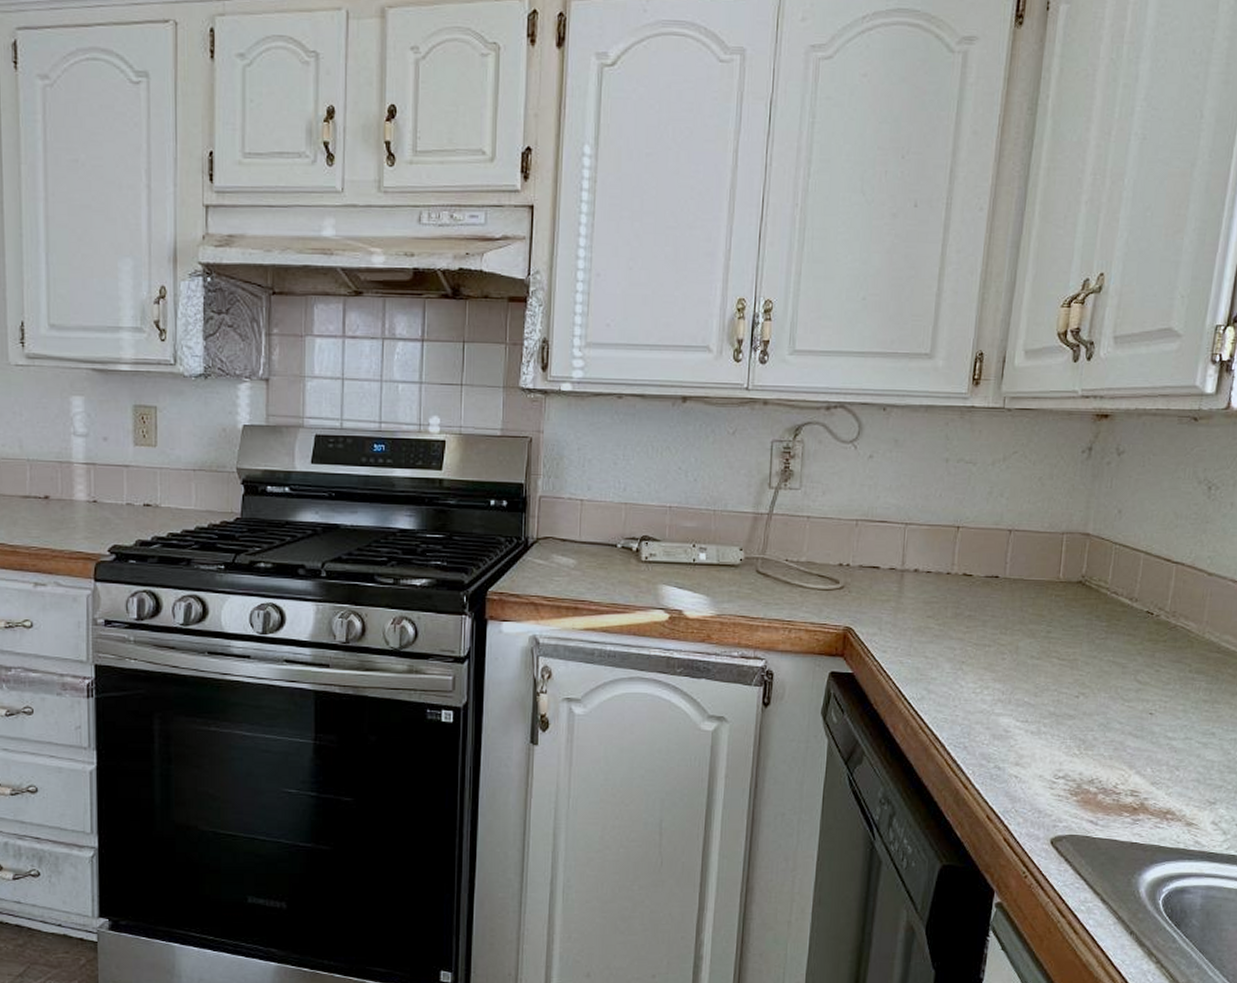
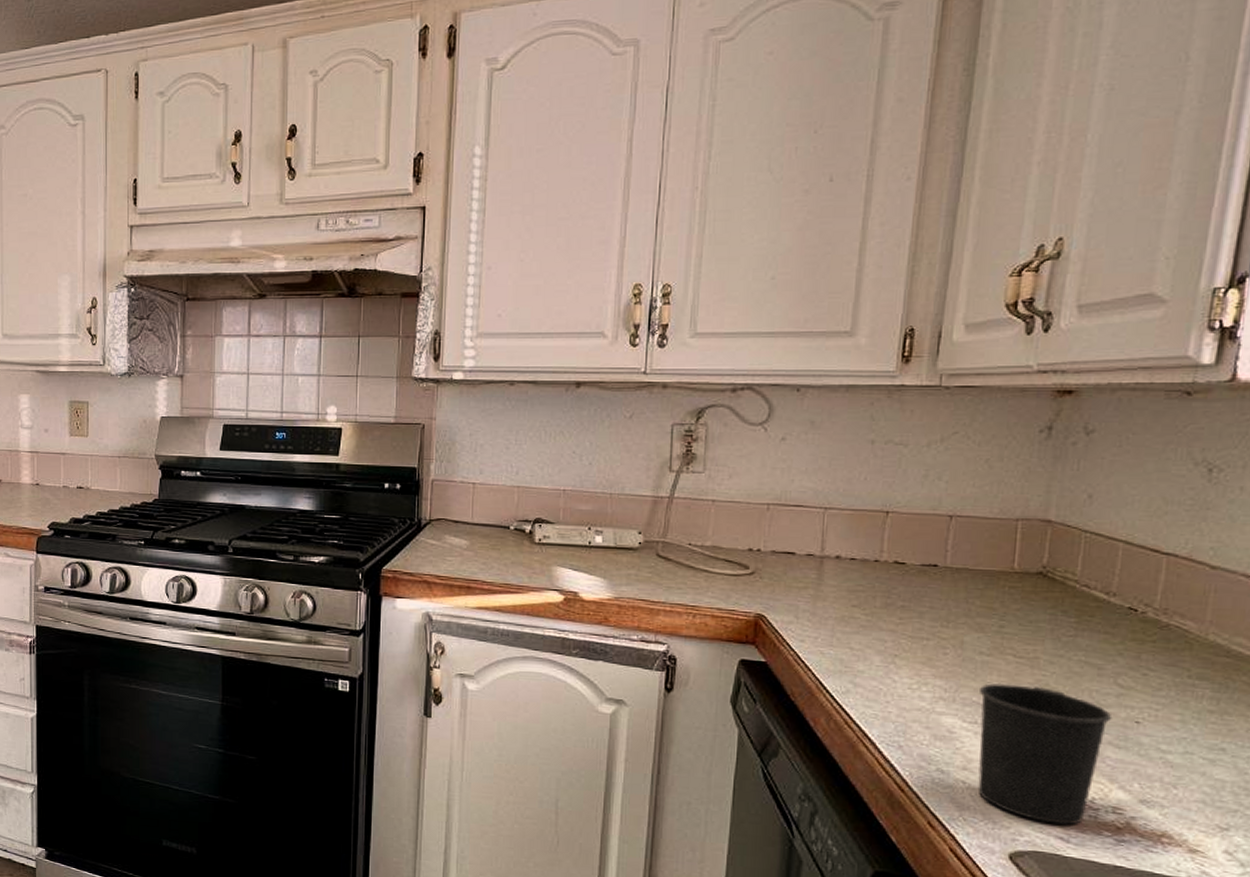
mug: none [1027,685,1133,809] -> present [977,683,1113,825]

